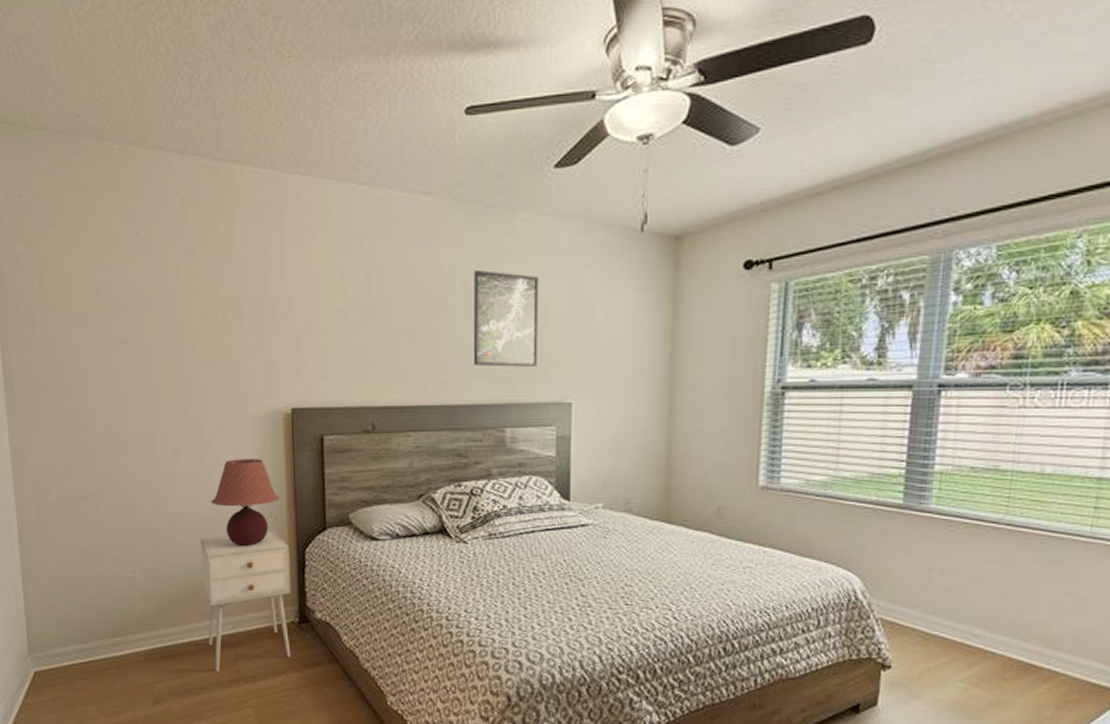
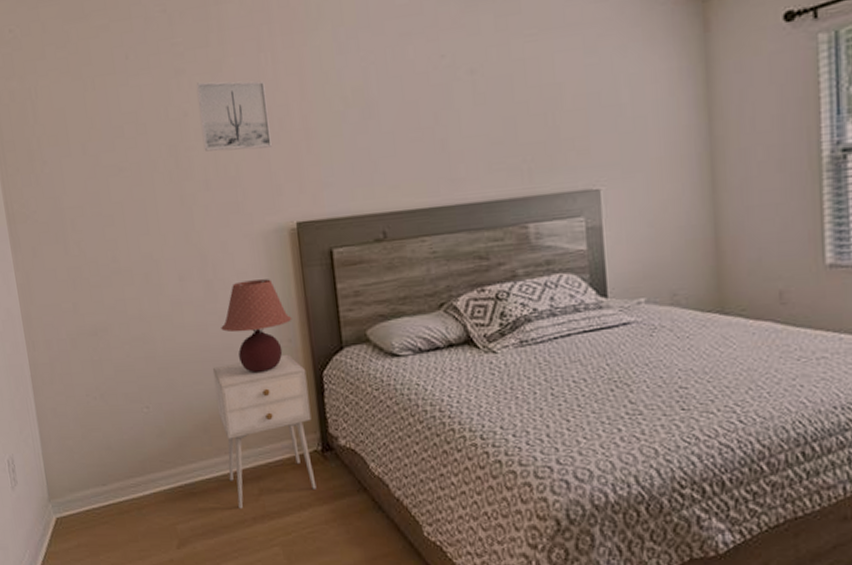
wall art: none [204,266,273,335] -> present [196,80,272,152]
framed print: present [474,270,538,367] -> none [479,54,558,159]

